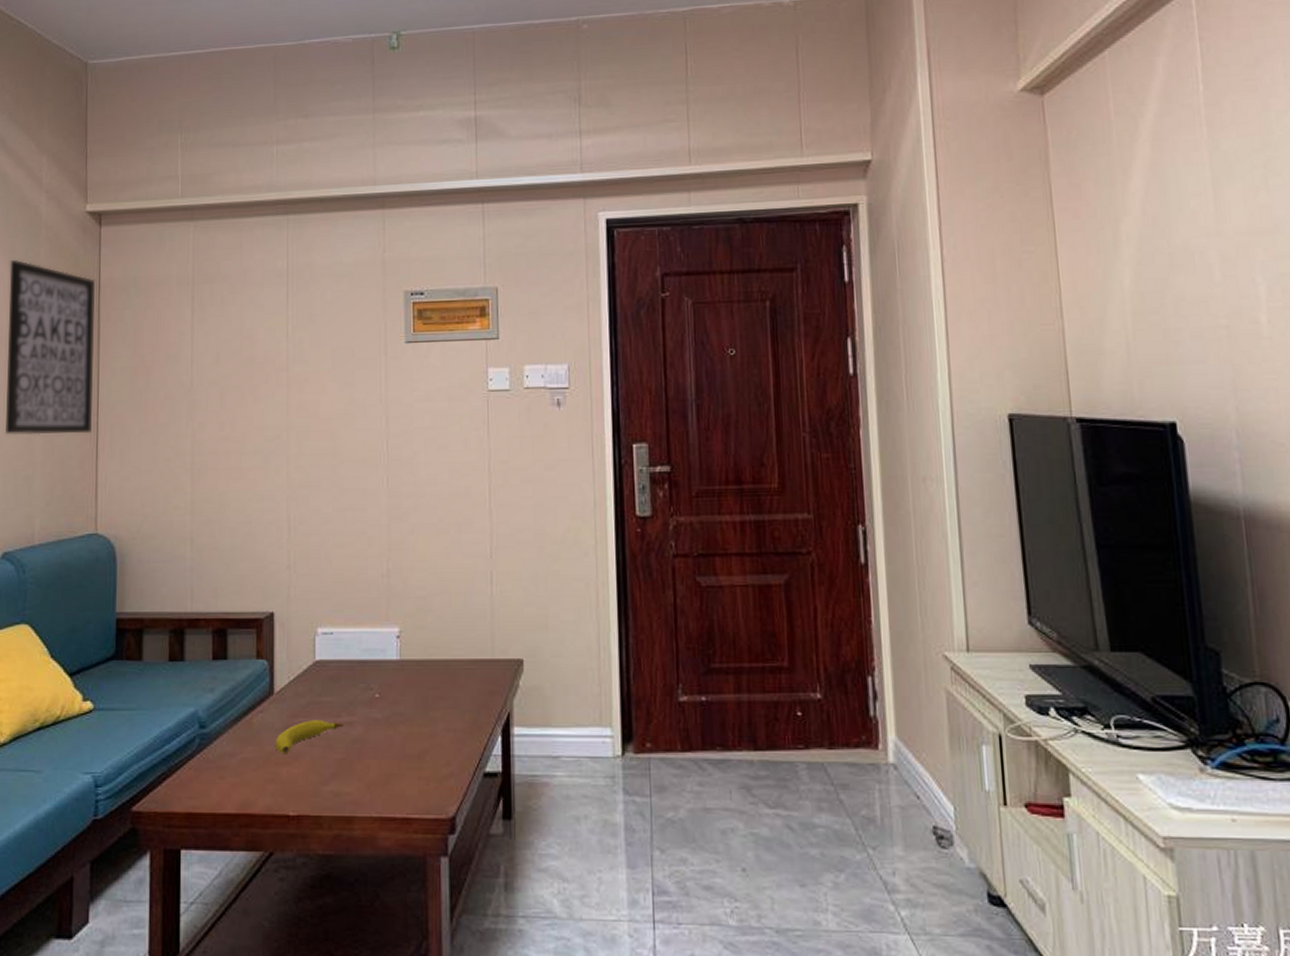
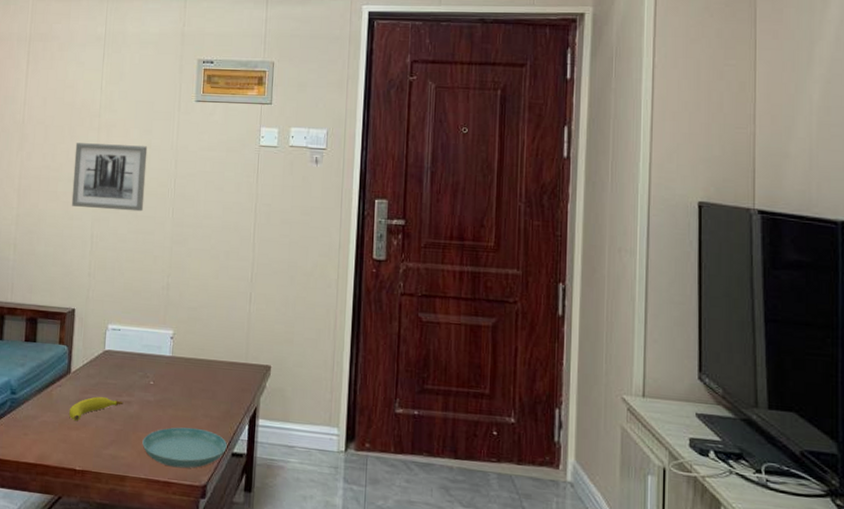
wall art: none [260,402,351,485] -> present [71,143,148,212]
saucer: none [371,746,477,799] -> present [142,427,227,469]

